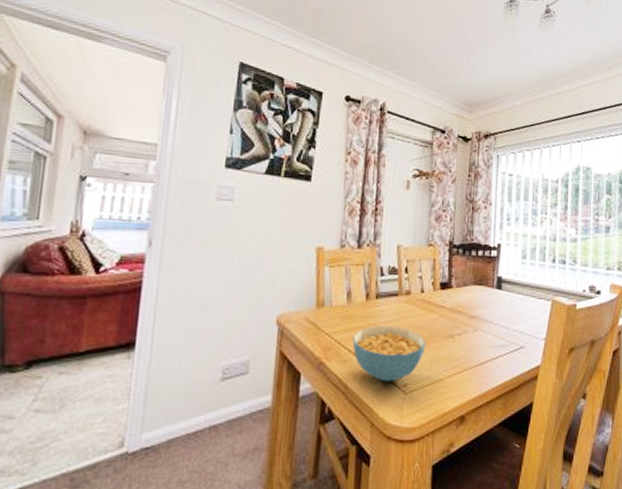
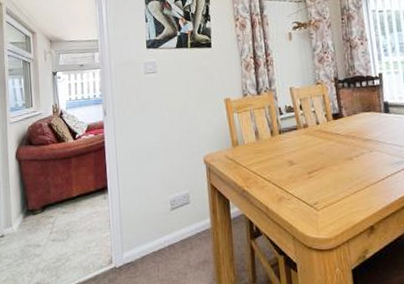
cereal bowl: present [352,326,426,382] -> none [265,155,329,202]

